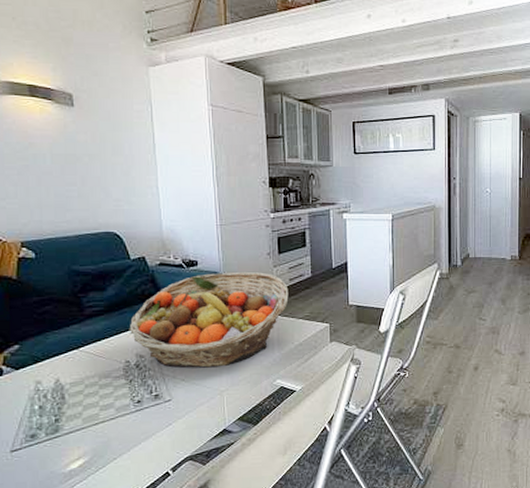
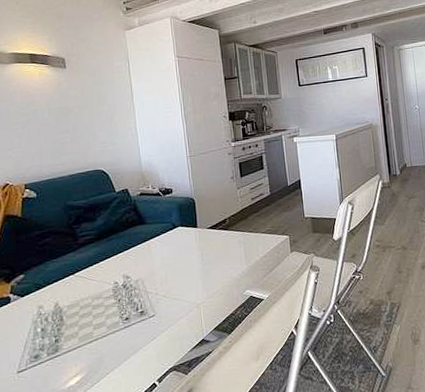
fruit basket: present [129,271,289,368] -> none [116,194,252,285]

